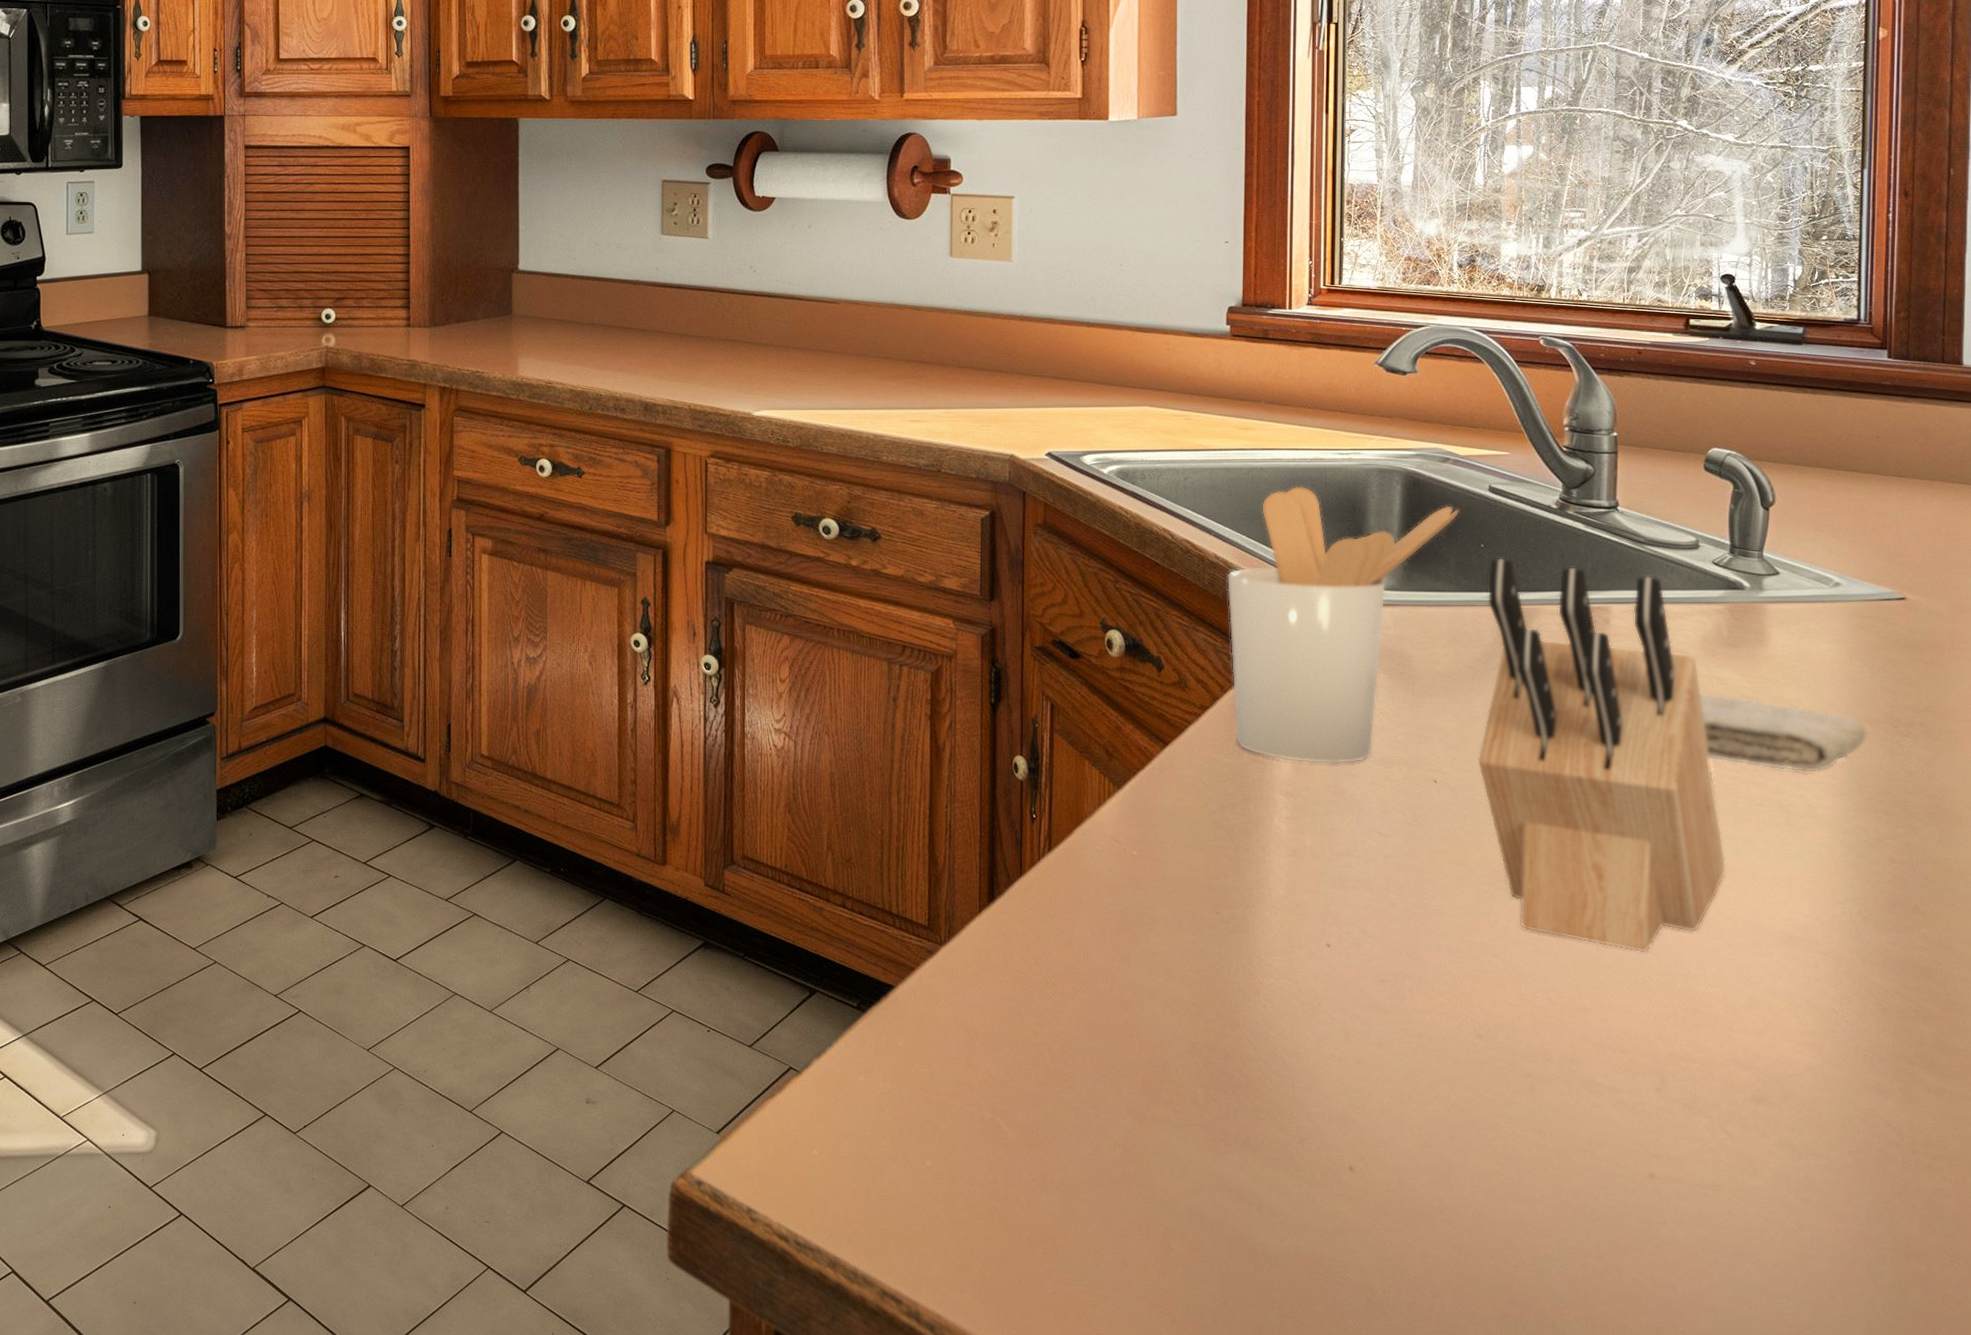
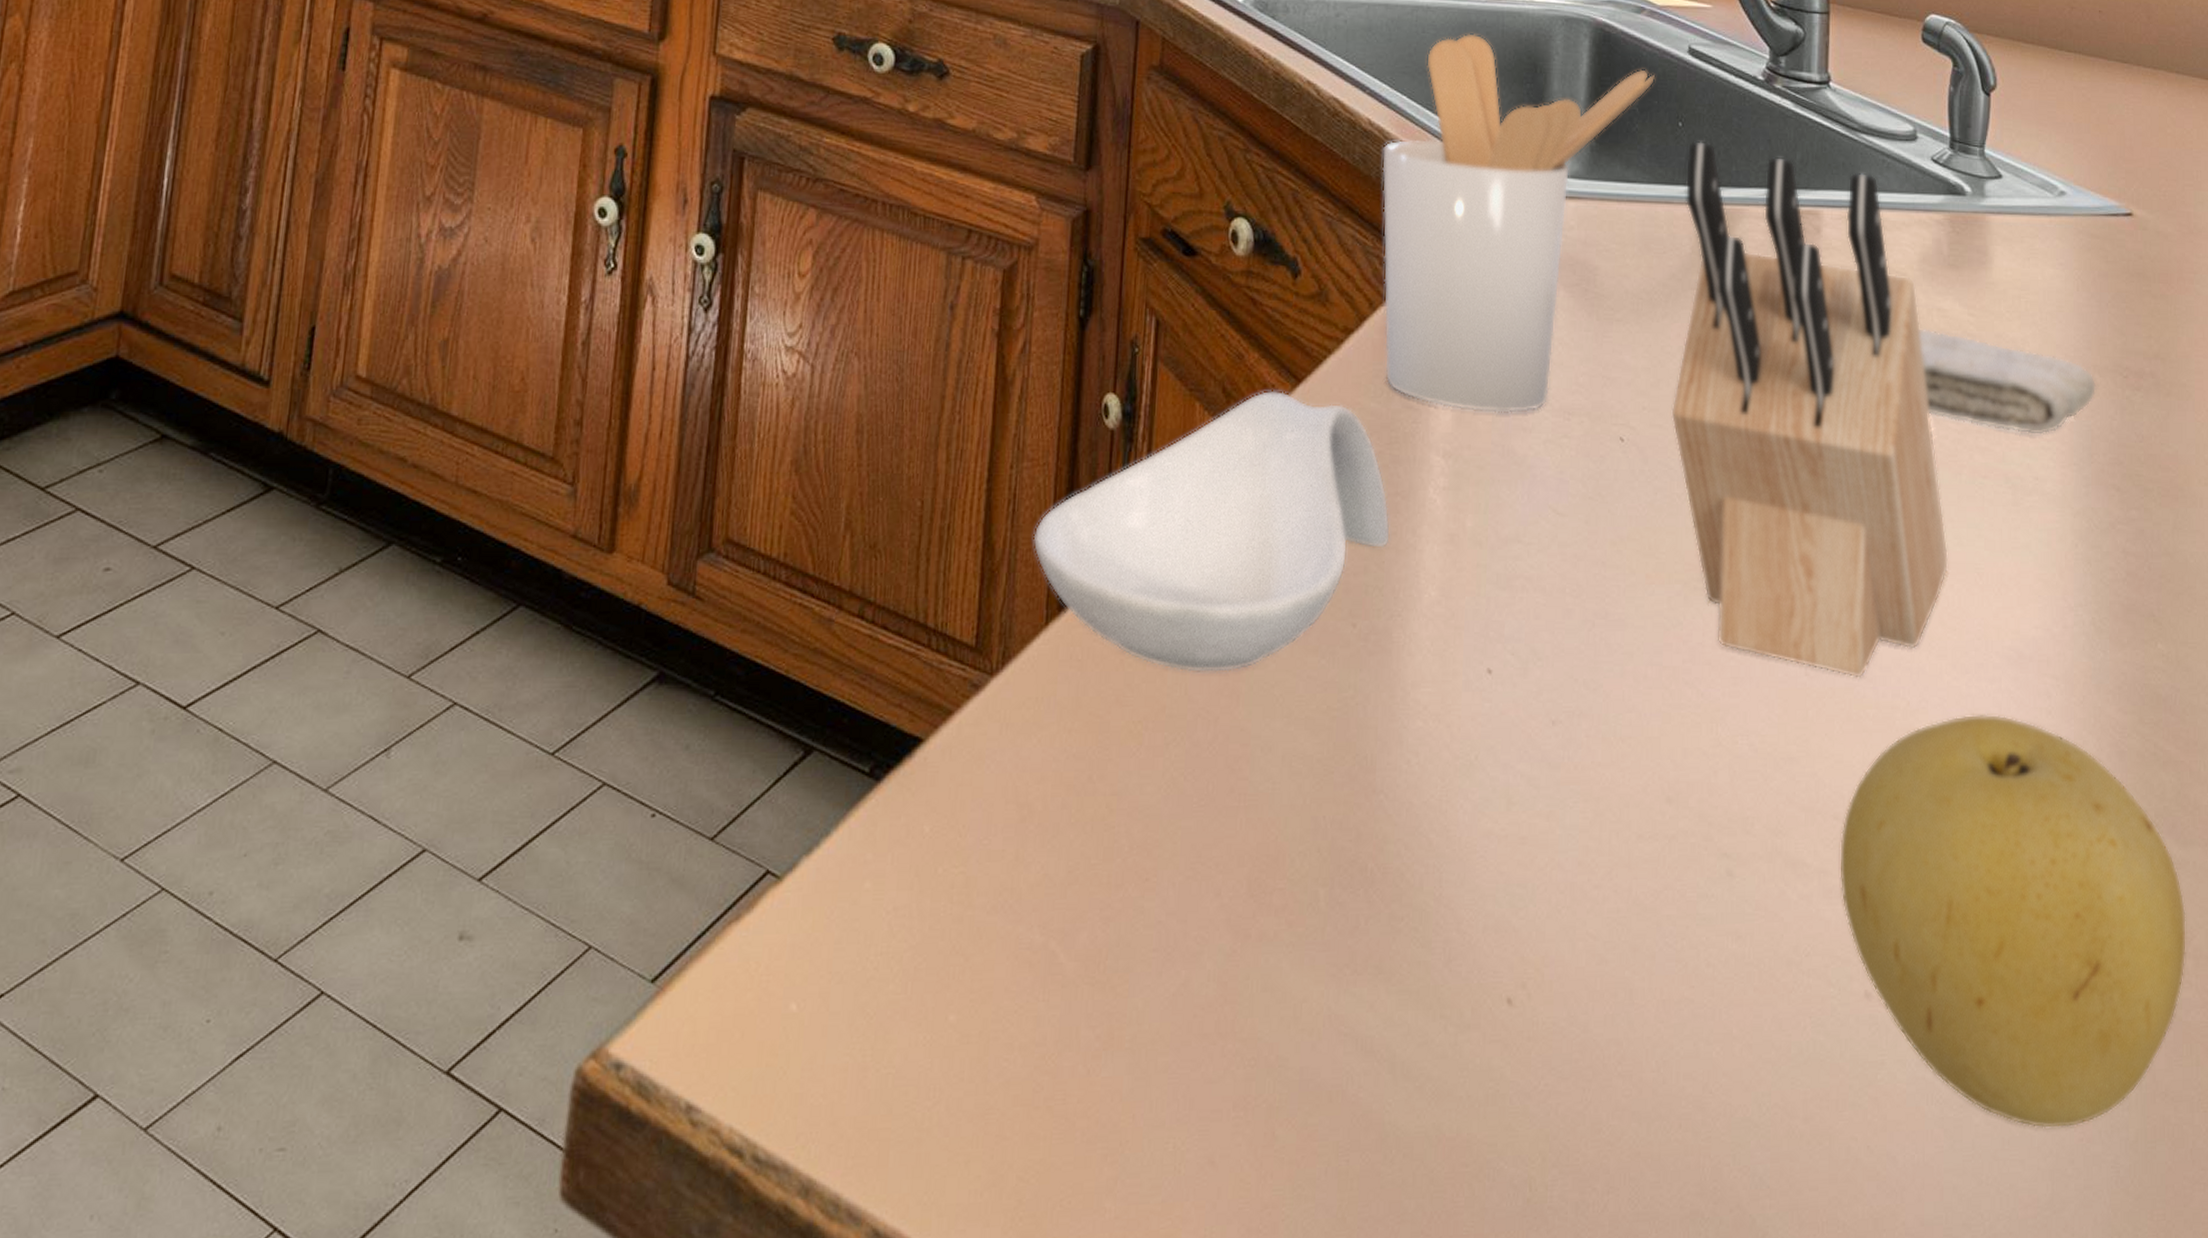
spoon rest: none [966,751,1245,945] -> present [1033,390,1391,674]
fruit: none [1626,979,1943,1275] -> present [1839,713,2187,1130]

